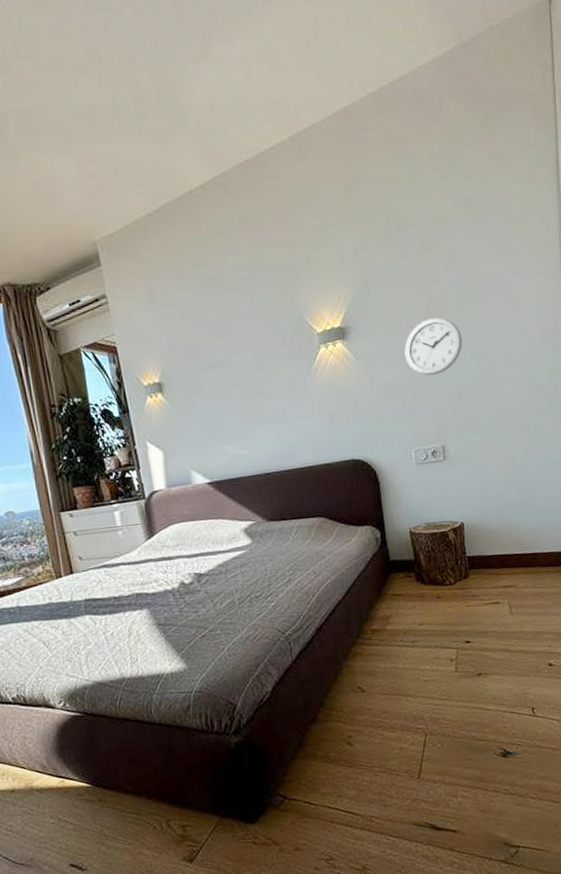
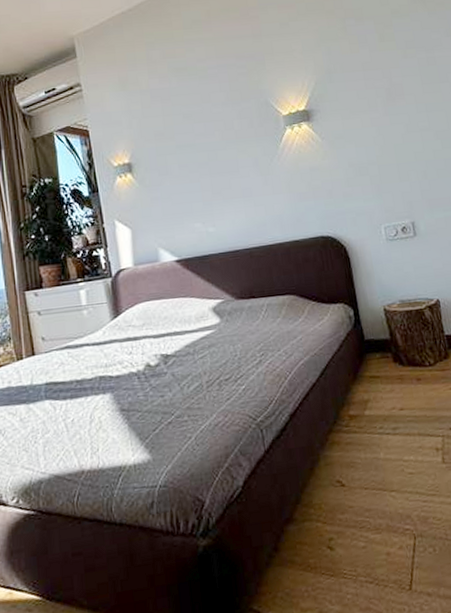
wall clock: present [404,317,463,376] -> none [368,100,425,155]

